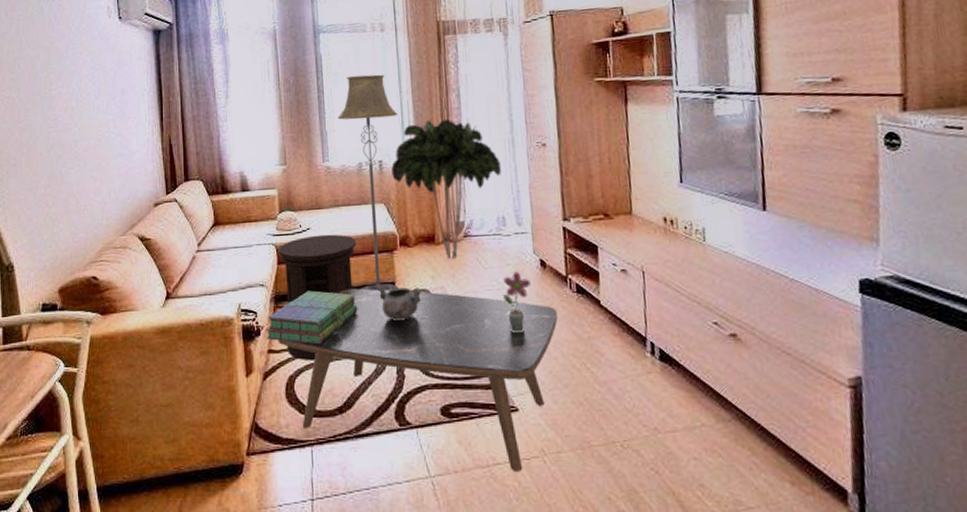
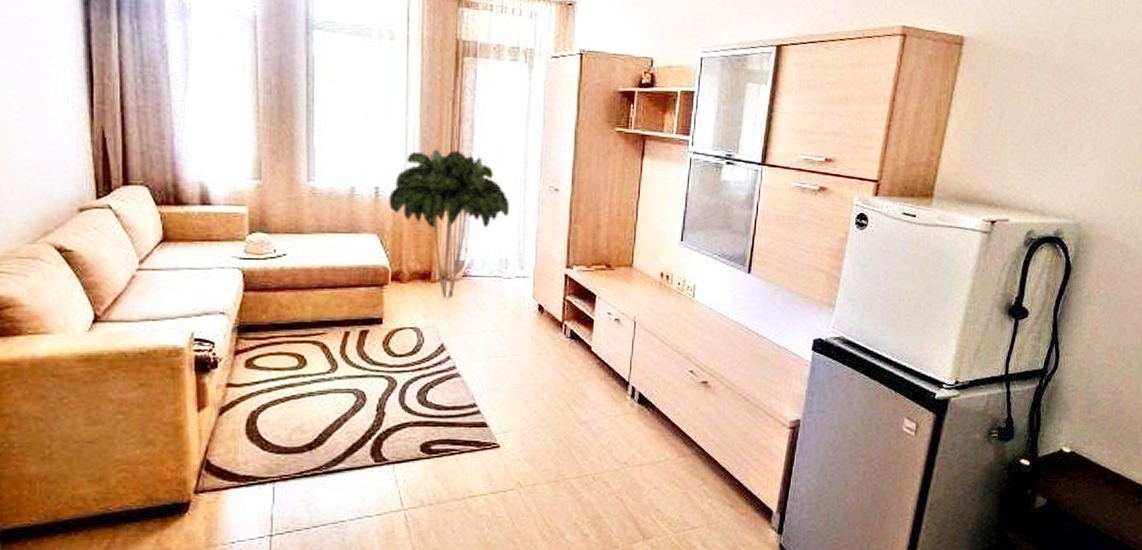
stack of books: present [265,290,358,345] -> none [224,322,338,380]
side table: present [277,234,357,361] -> none [244,262,342,397]
coffee table: present [278,288,558,471] -> none [239,322,549,503]
floor lamp: present [337,74,398,291] -> none [329,87,402,327]
decorative bowl: present [376,284,424,320] -> none [360,319,414,357]
potted flower: present [503,271,531,334] -> none [497,315,526,375]

